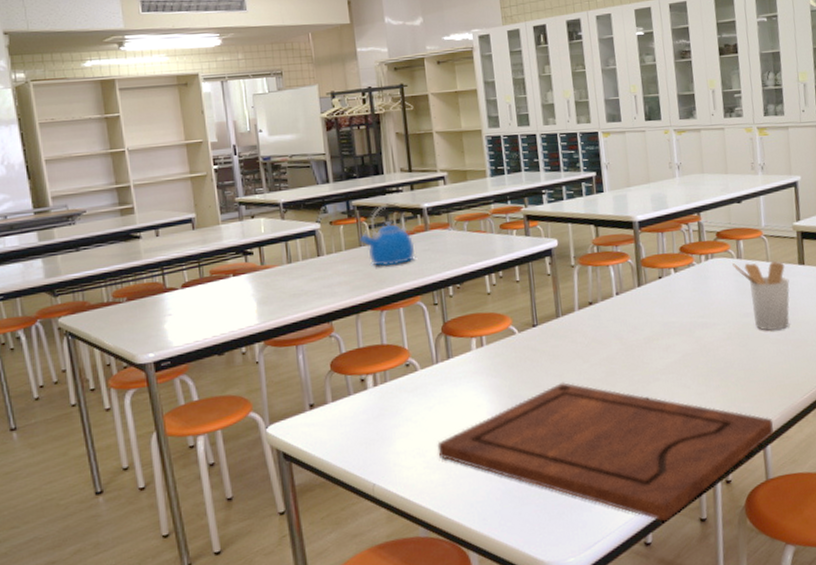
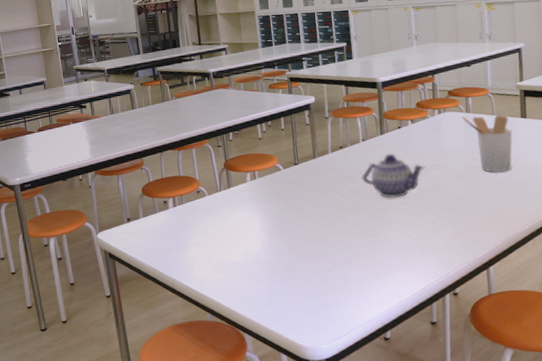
kettle: present [360,203,416,267] -> none [162,69,204,117]
cutting board: present [437,381,775,522] -> none [221,208,497,322]
teapot: none [615,309,691,367] -> present [361,153,425,199]

